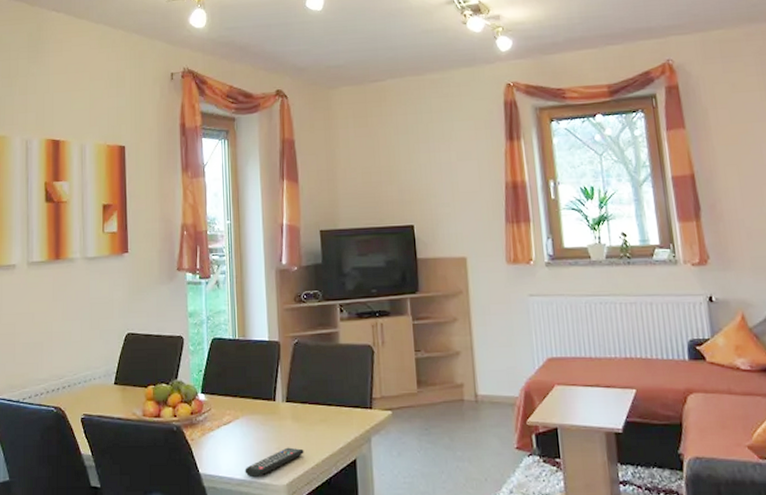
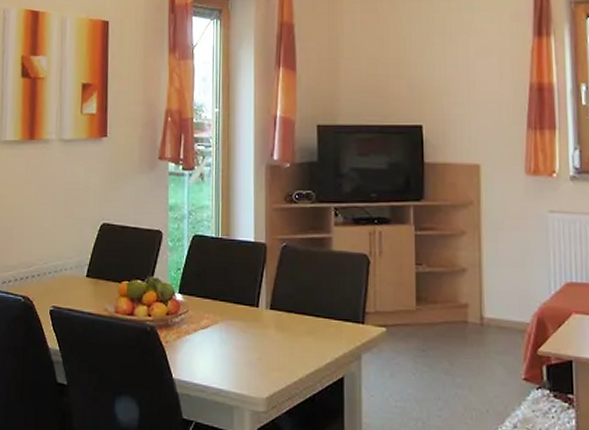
remote control: present [245,447,304,478] -> none [221,358,287,388]

